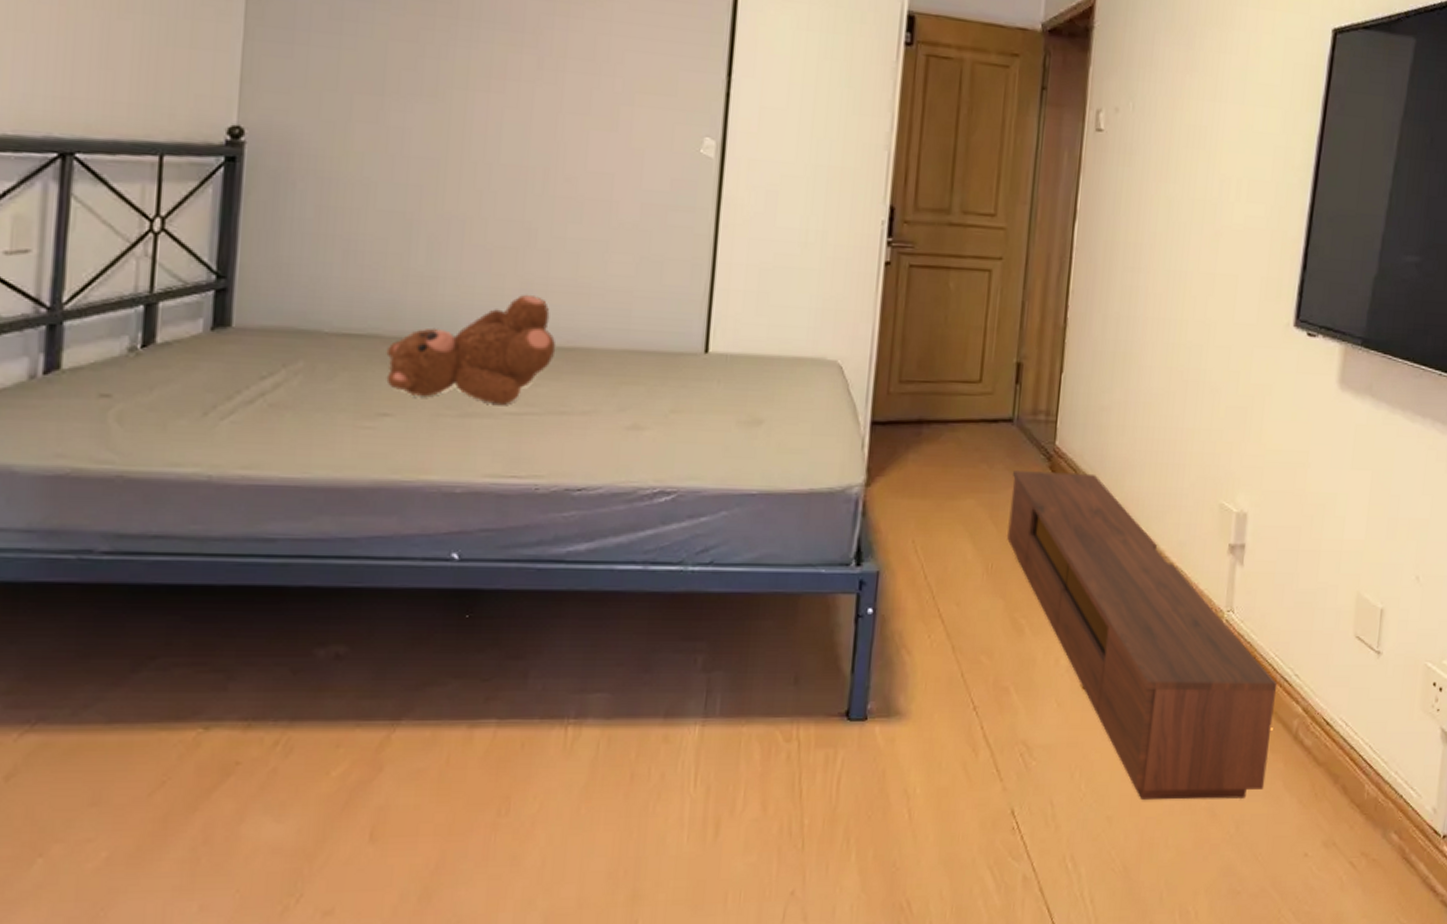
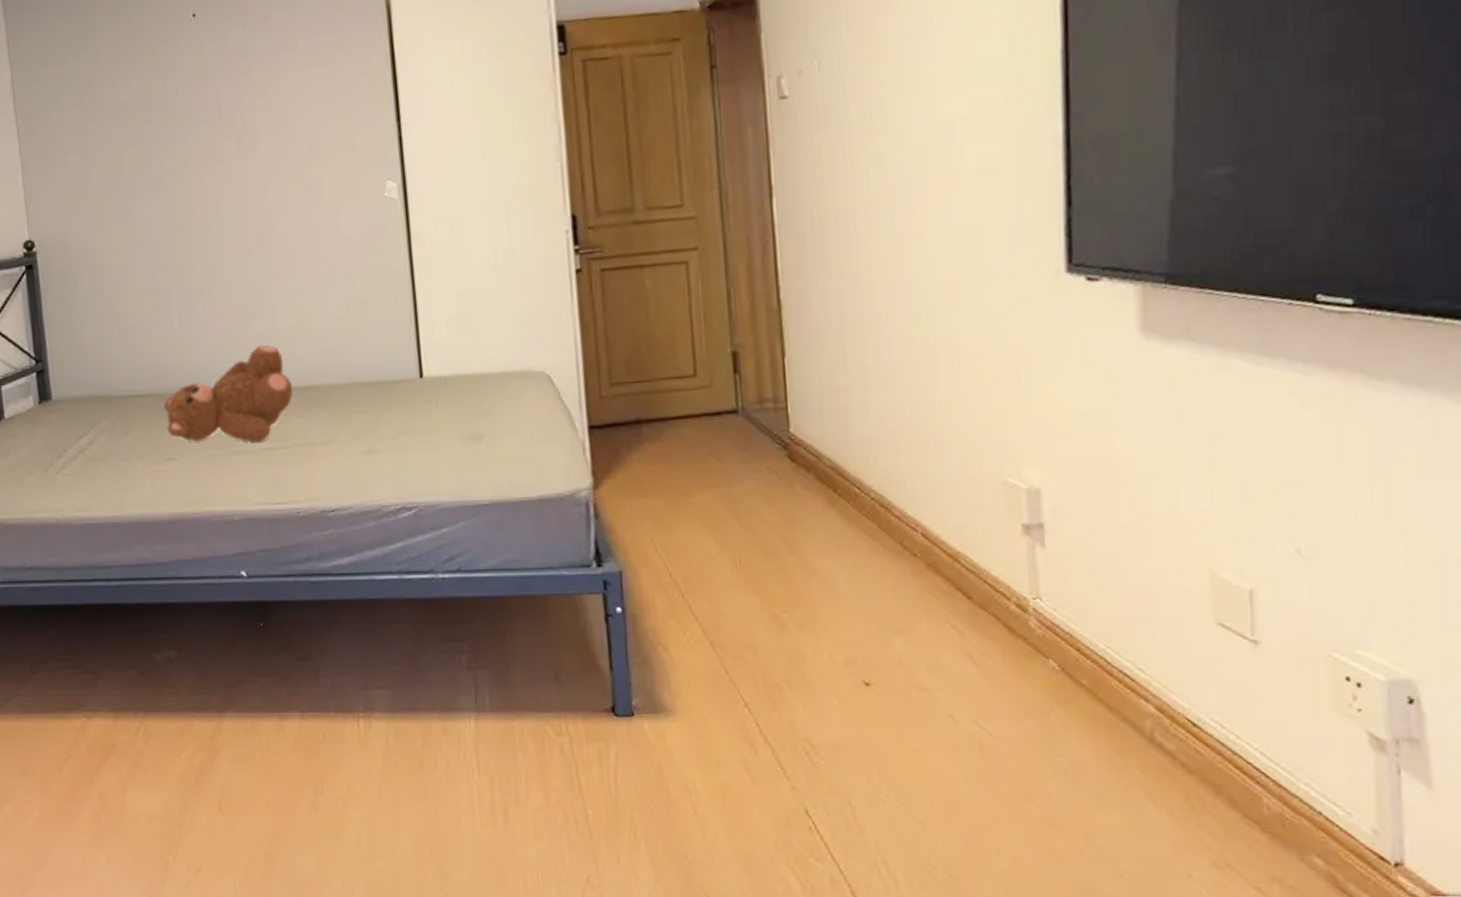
tv stand: present [1006,470,1278,800] -> none [747,459,1118,808]

